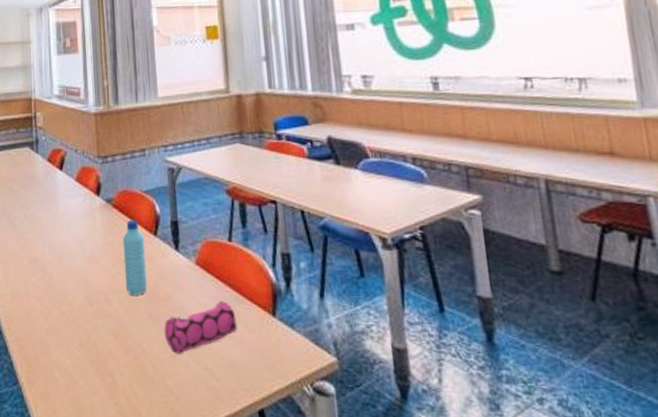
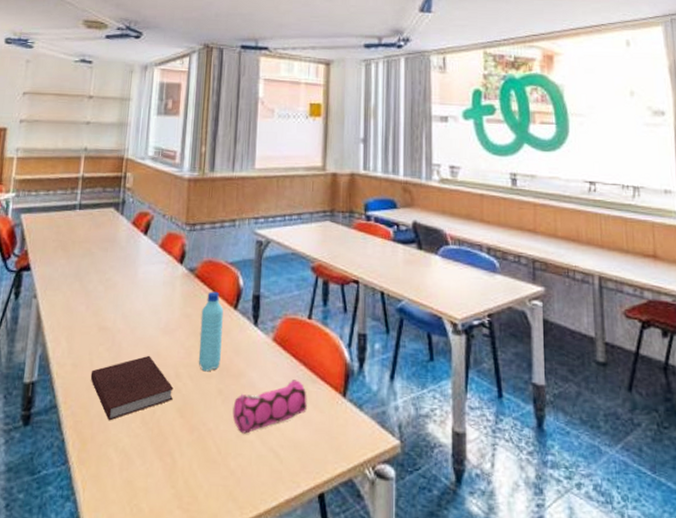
notebook: none [28,283,106,345] -> present [90,355,174,421]

